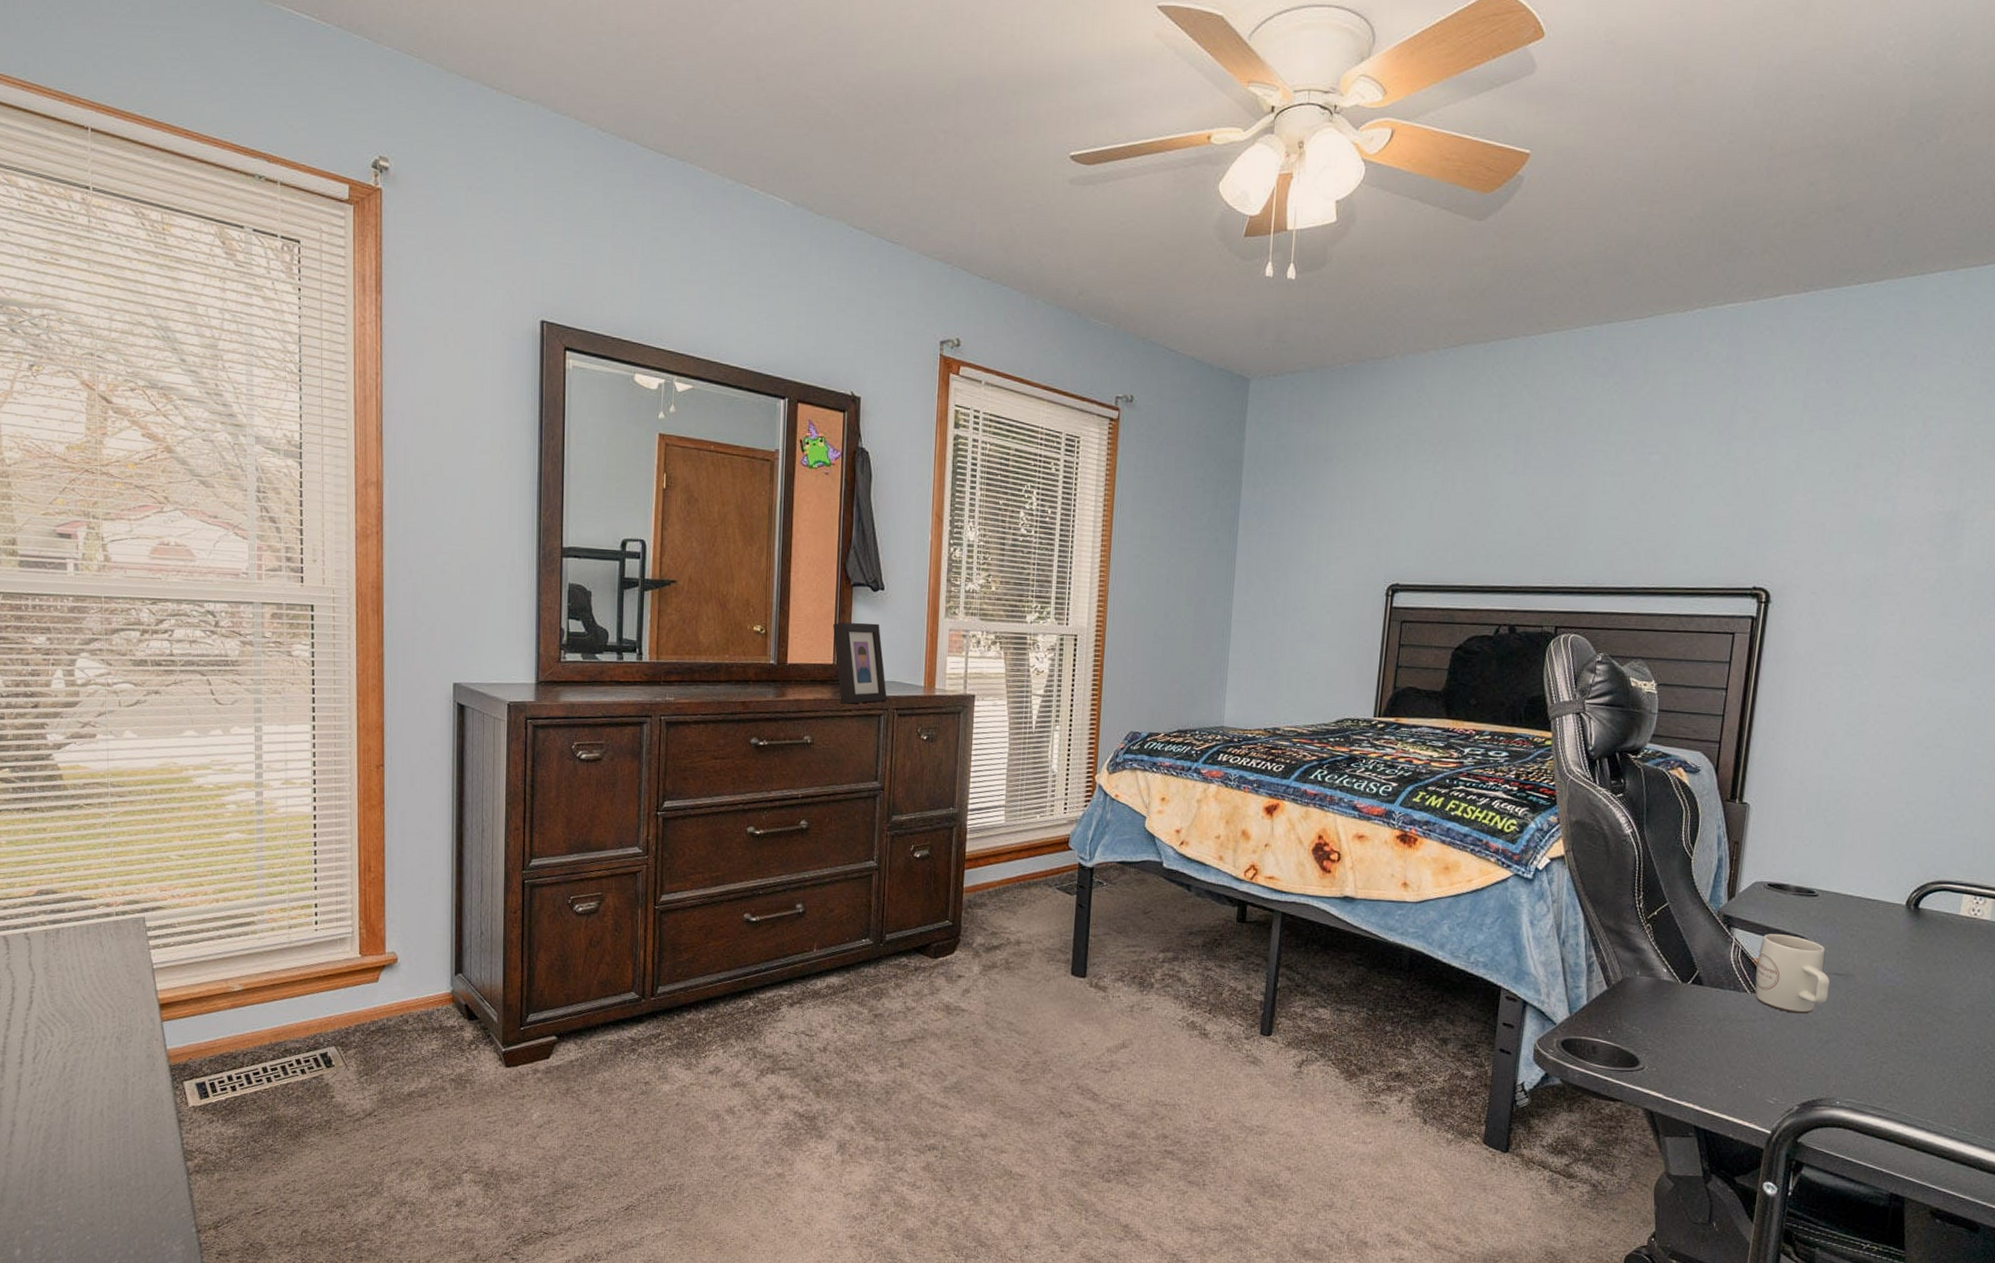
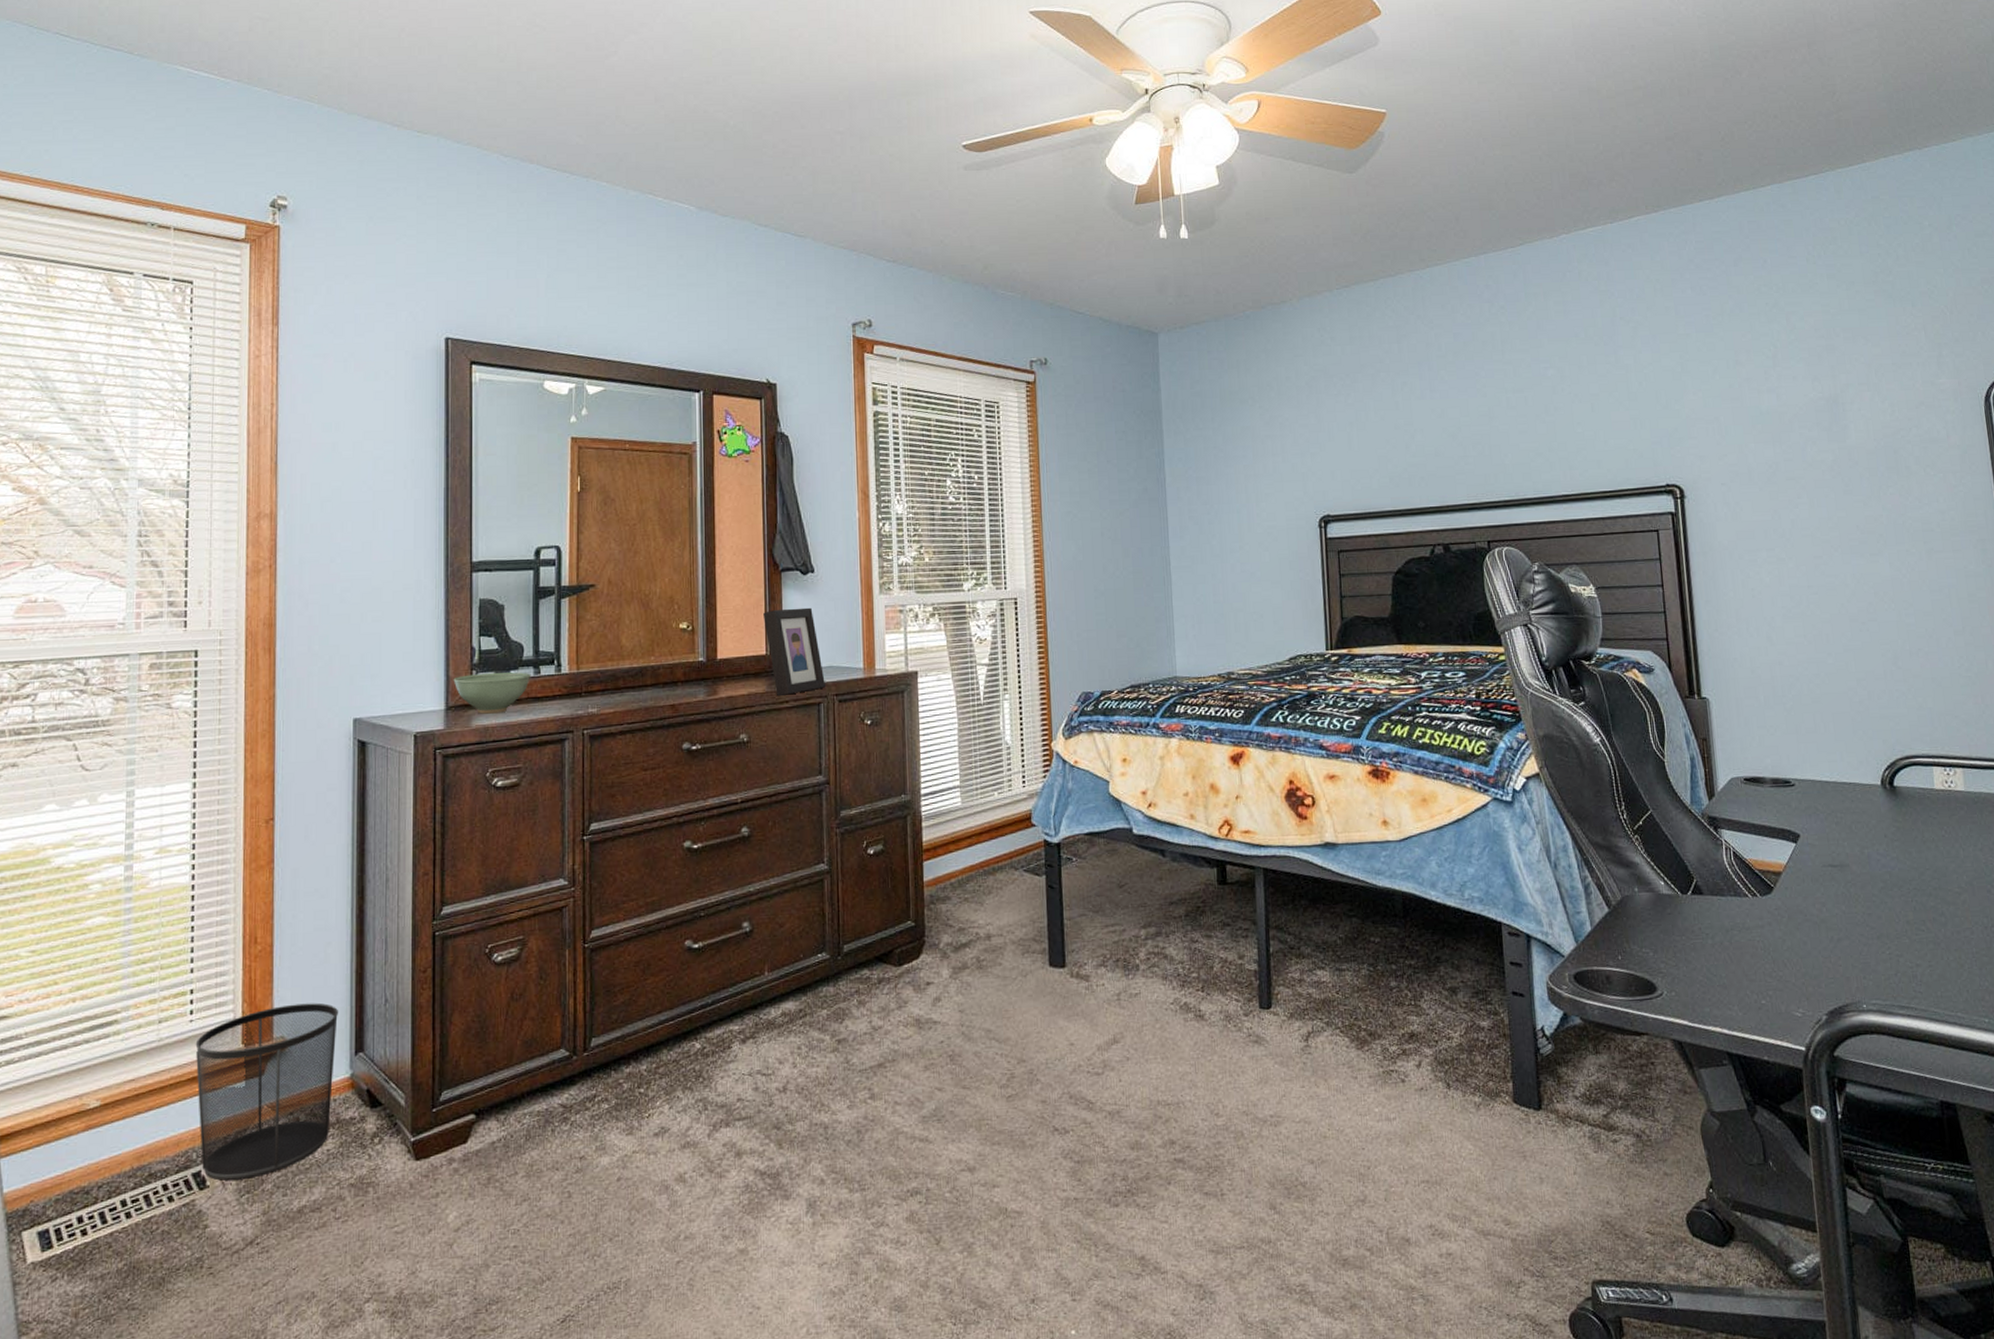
waste bin: none [320,926,440,1064] -> present [195,1003,338,1181]
bowl: none [543,653,615,692] -> present [453,672,531,714]
mug: present [1755,933,1830,1014] -> none [1750,829,1829,914]

